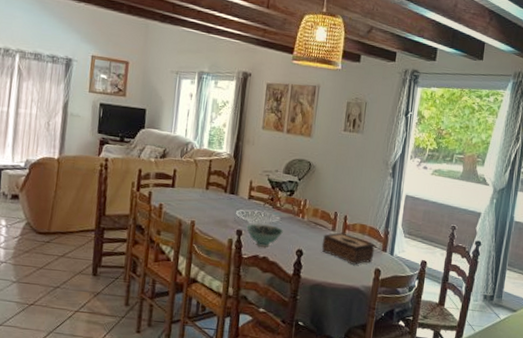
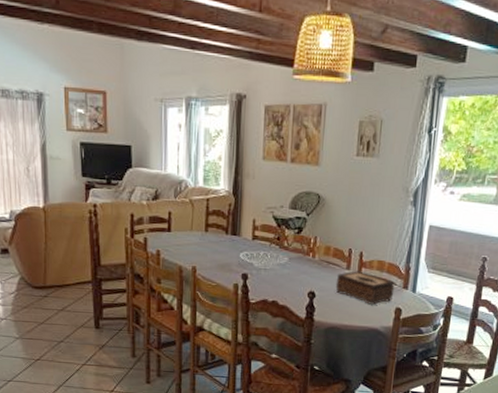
bowl: present [245,223,284,247] -> none [251,266,294,291]

